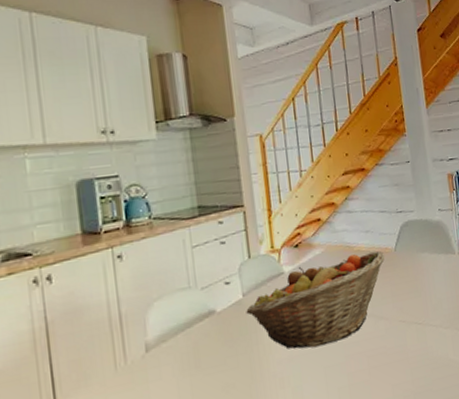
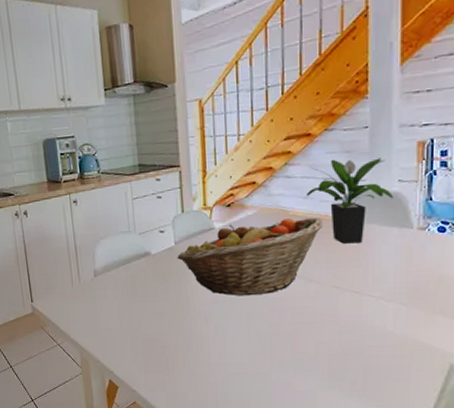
potted plant: none [367,189,437,276] -> present [307,158,393,244]

